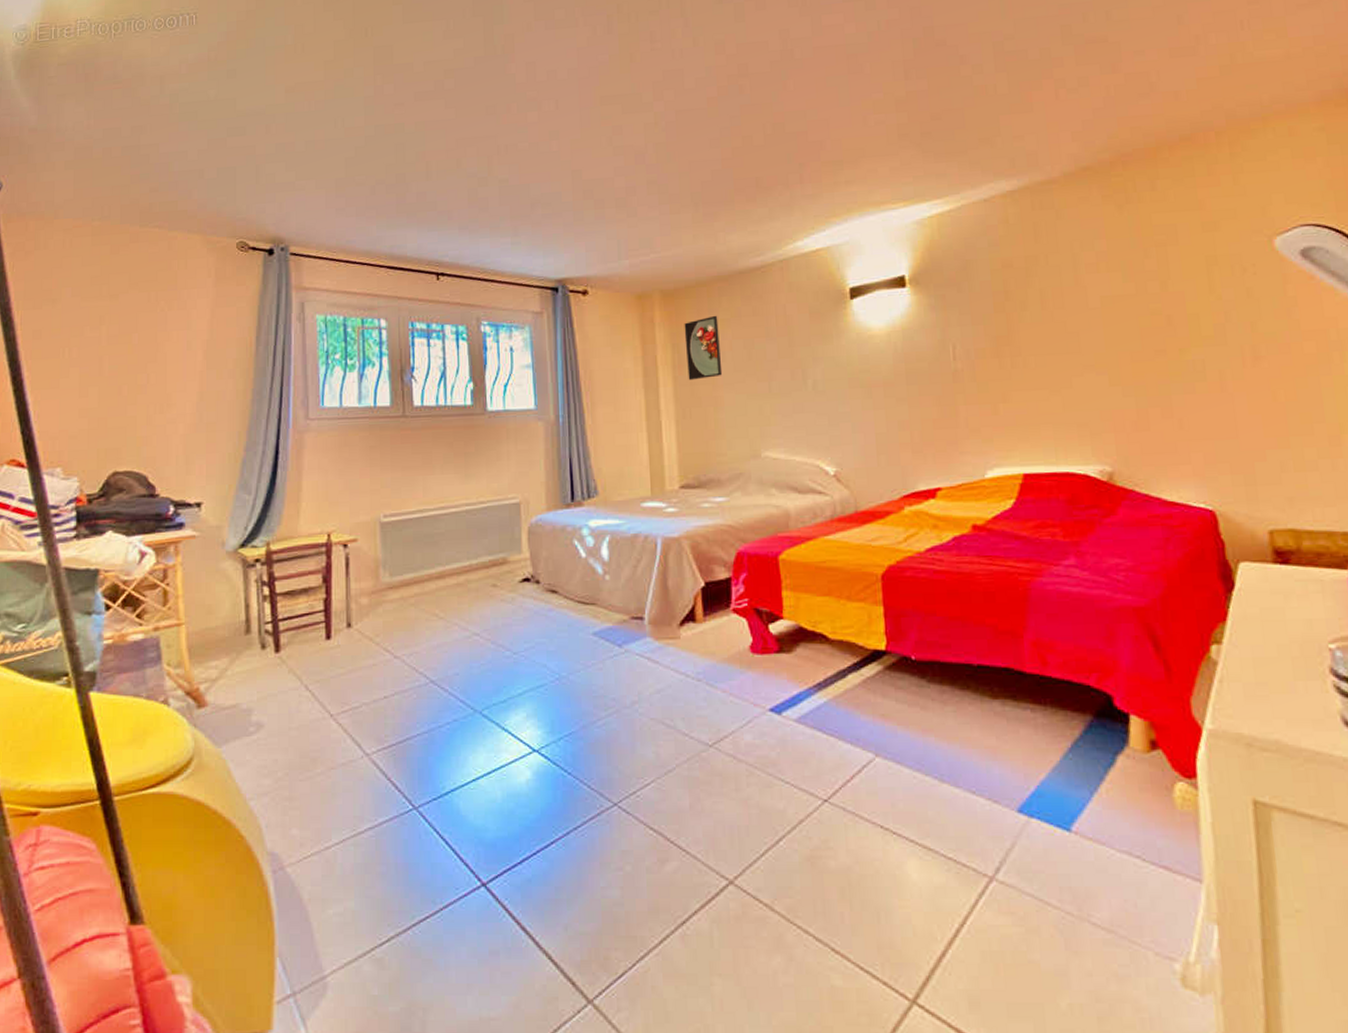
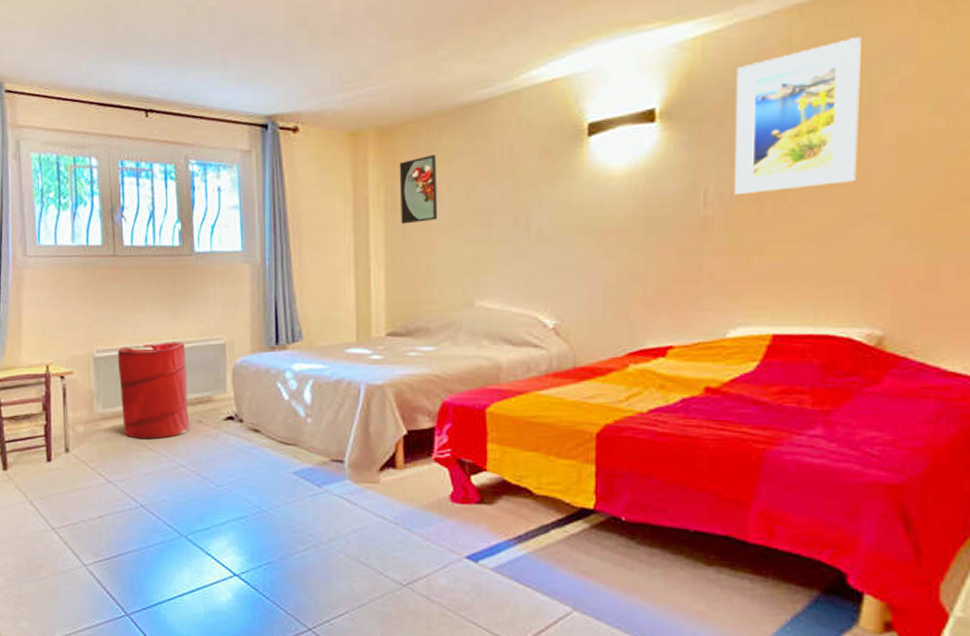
laundry hamper: none [406,502,484,608] -> present [117,342,190,440]
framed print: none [967,219,1074,351] -> present [734,37,861,196]

